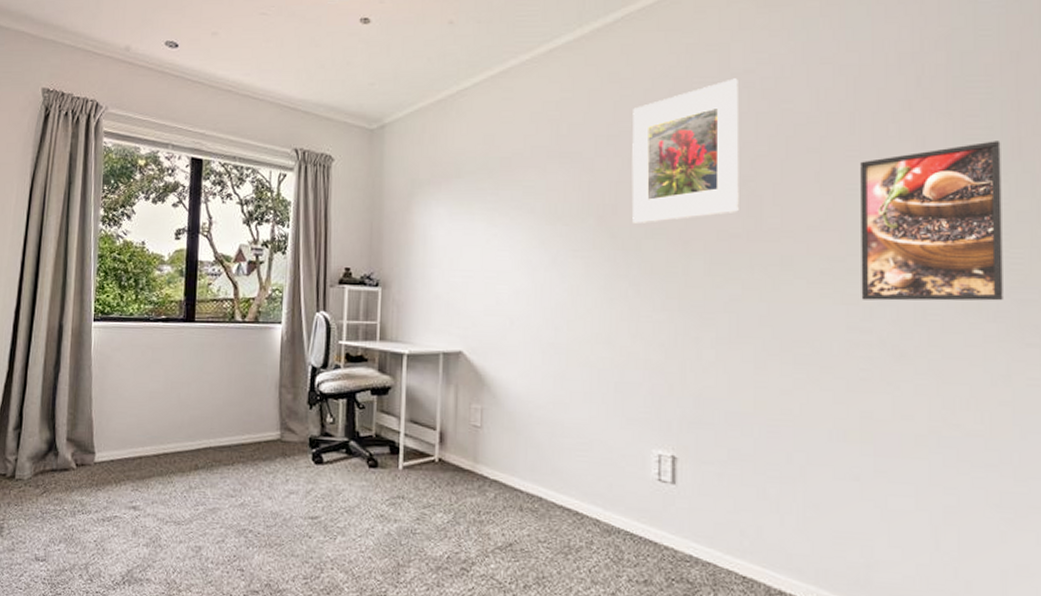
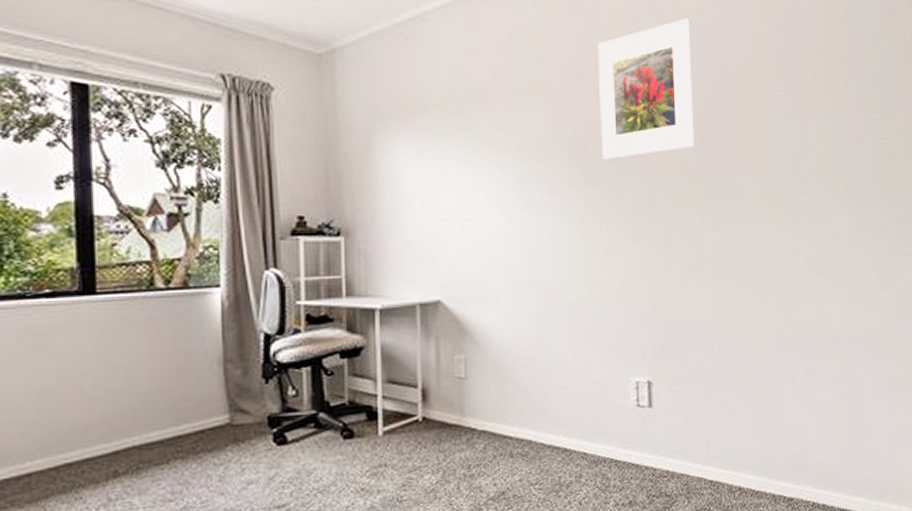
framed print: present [860,141,1003,301] -> none [787,85,888,224]

